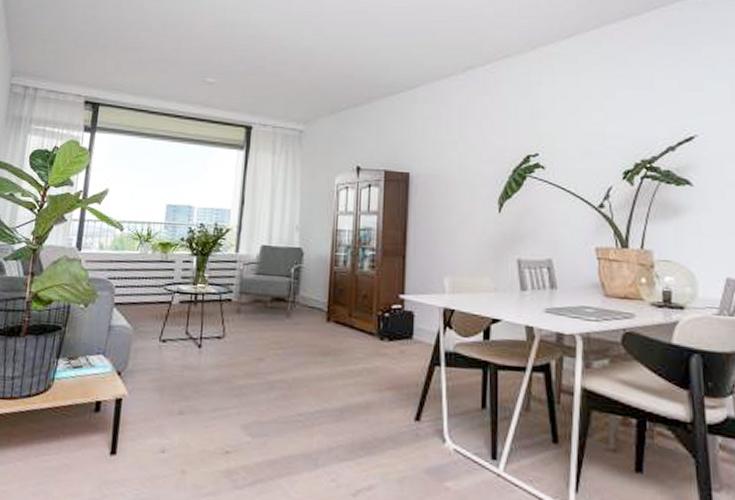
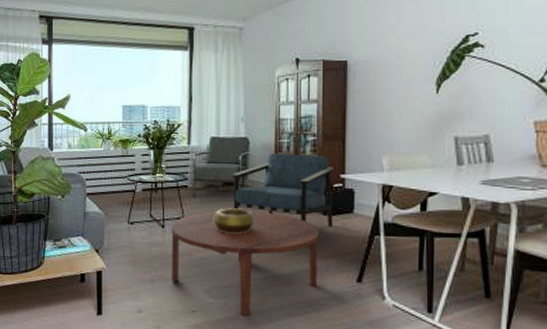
coffee table: none [204,330,375,460] -> present [172,211,319,316]
decorative bowl: none [258,327,305,359] -> present [213,208,255,234]
armchair: none [281,266,393,354] -> present [232,152,334,227]

